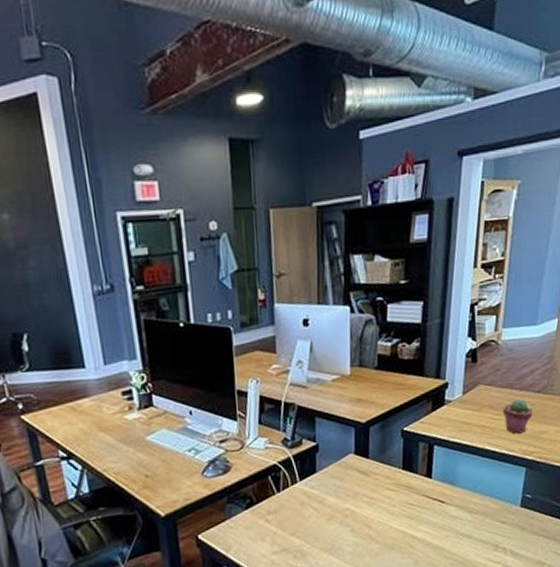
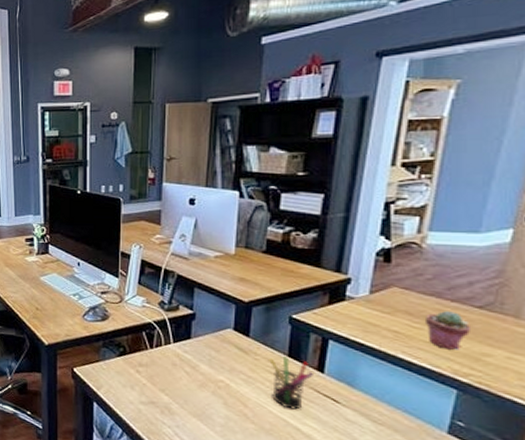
pen holder: none [387,470,424,520] -> present [269,357,313,410]

